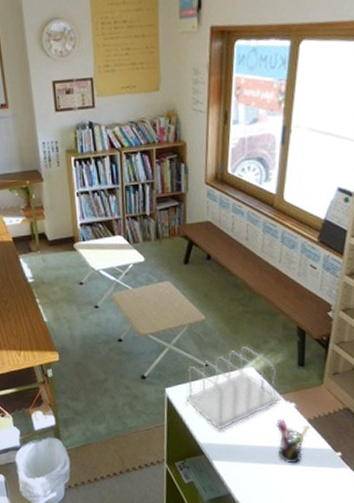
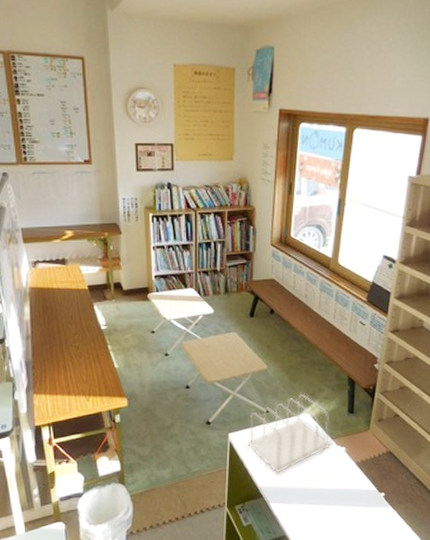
pen holder: present [276,419,309,463] -> none [328,462,357,504]

